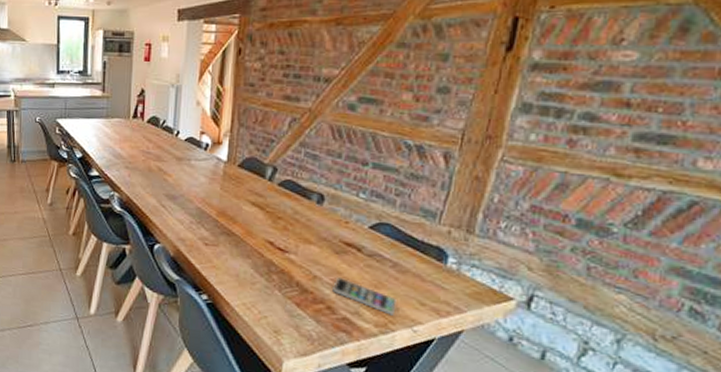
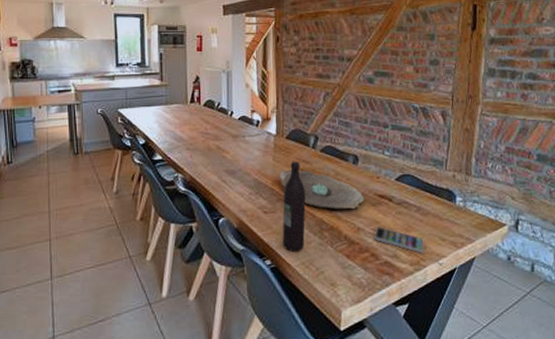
wine bottle: none [222,192,255,292] -> present [282,161,306,253]
decorative bowl: none [226,202,326,254] -> present [279,170,364,209]

